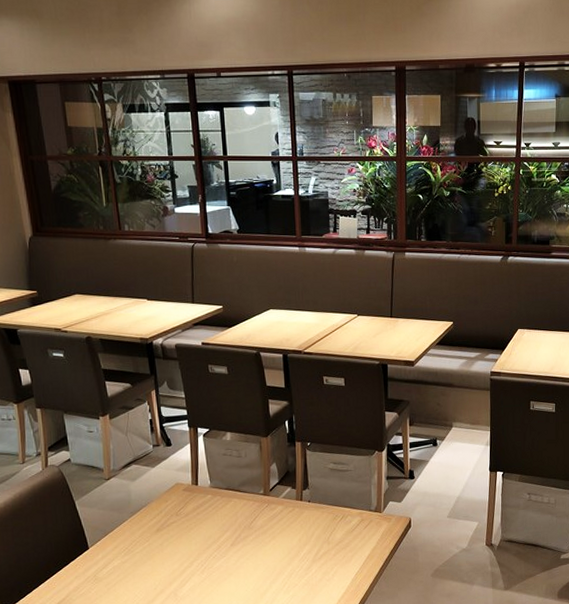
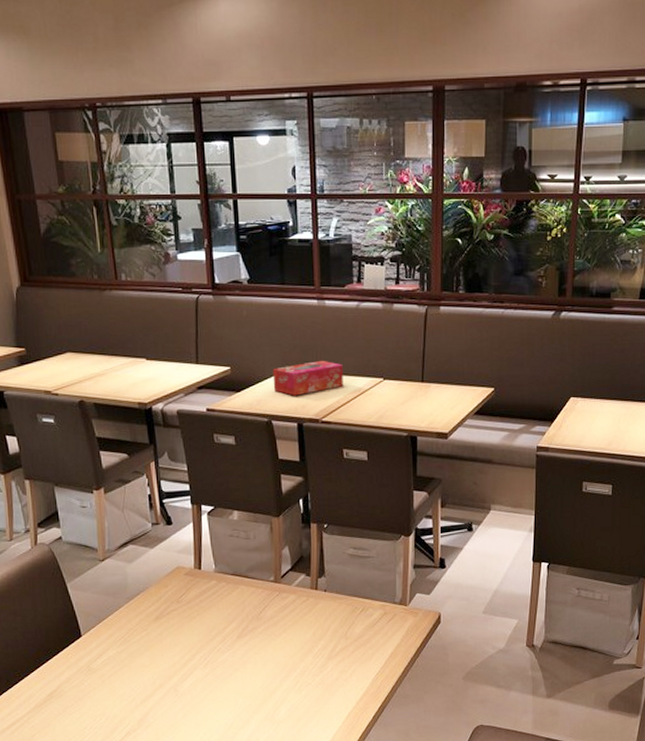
tissue box: none [260,299,323,331] -> present [272,360,343,396]

